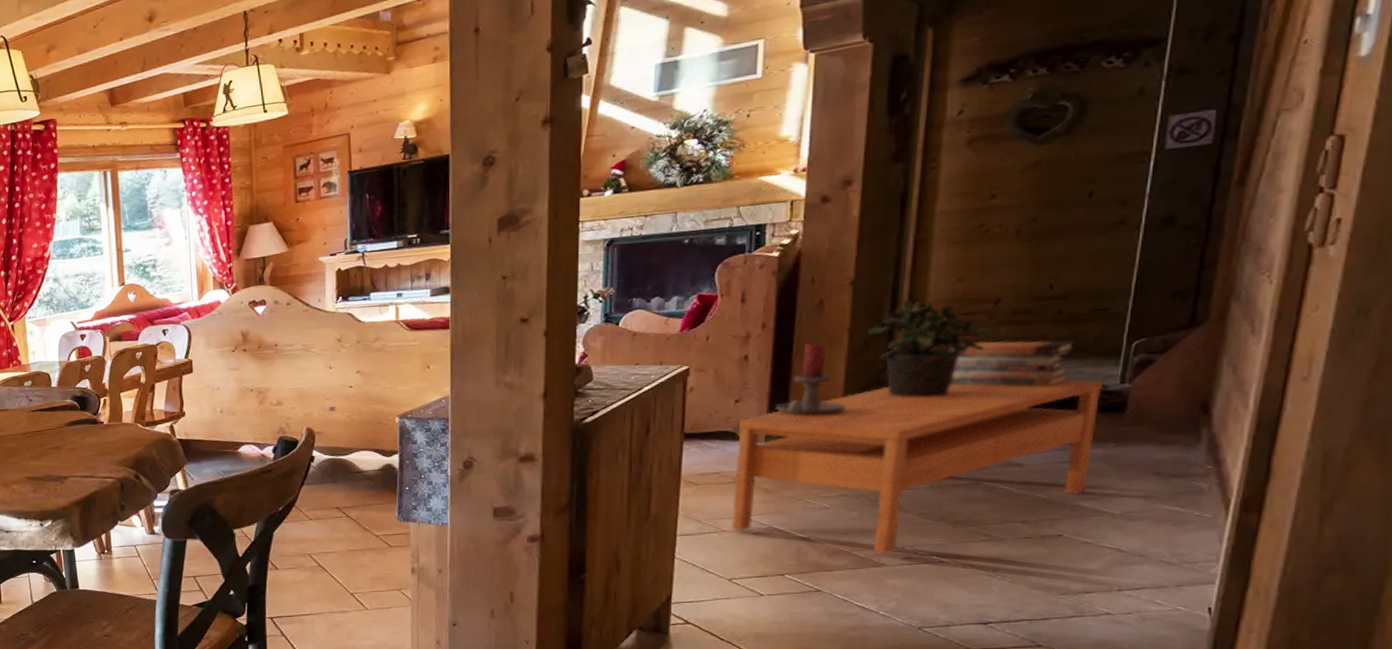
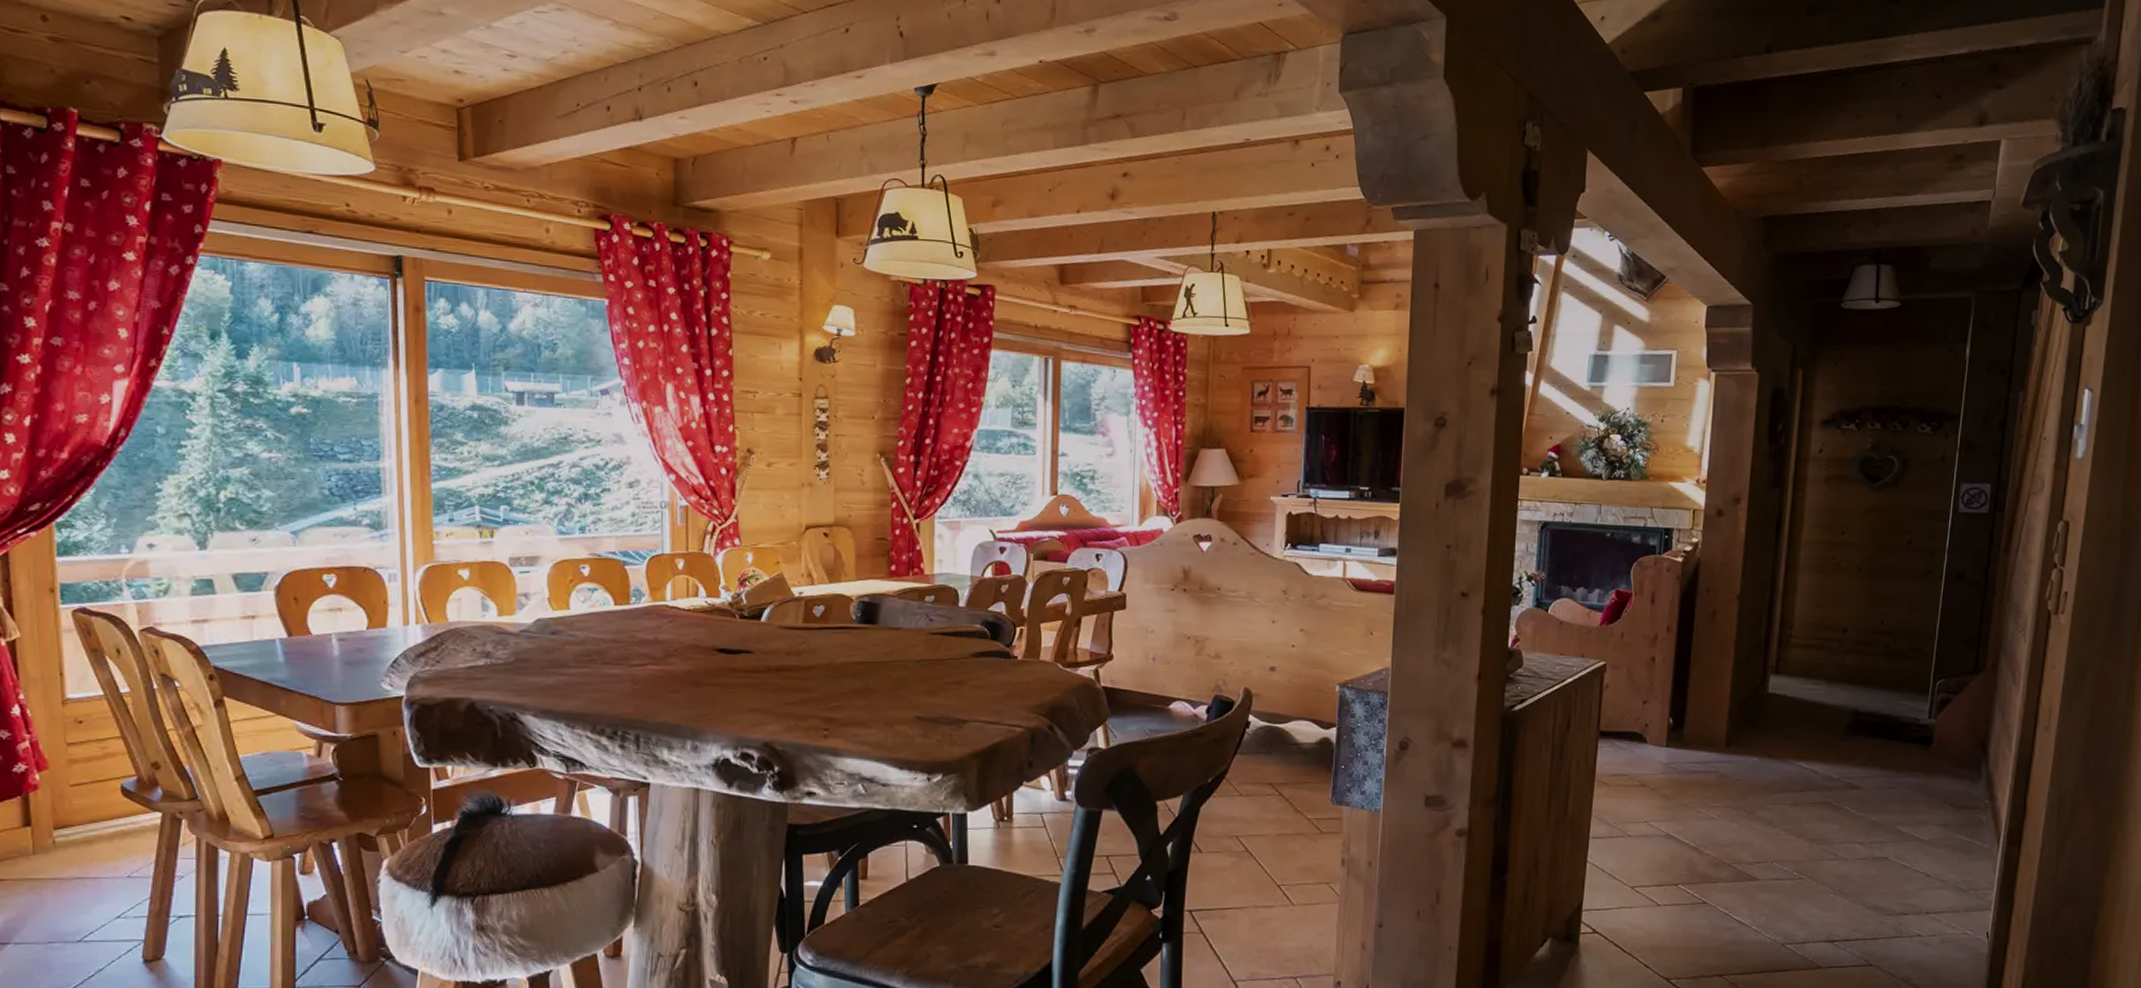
coffee table: present [732,379,1104,555] -> none [1636,701,1917,868]
candle holder: present [776,342,846,416] -> none [1676,651,1731,724]
potted plant: present [867,299,992,398] -> none [1748,619,1840,716]
book stack: present [946,340,1075,387] -> none [1807,666,1898,716]

